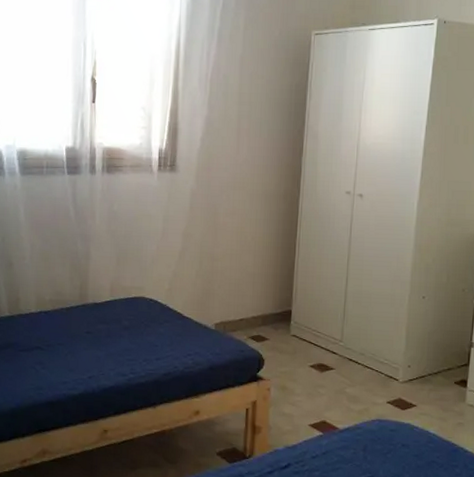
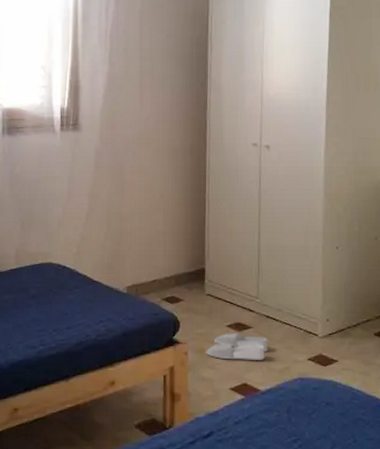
slippers: none [287,372,349,400] -> present [205,332,268,360]

